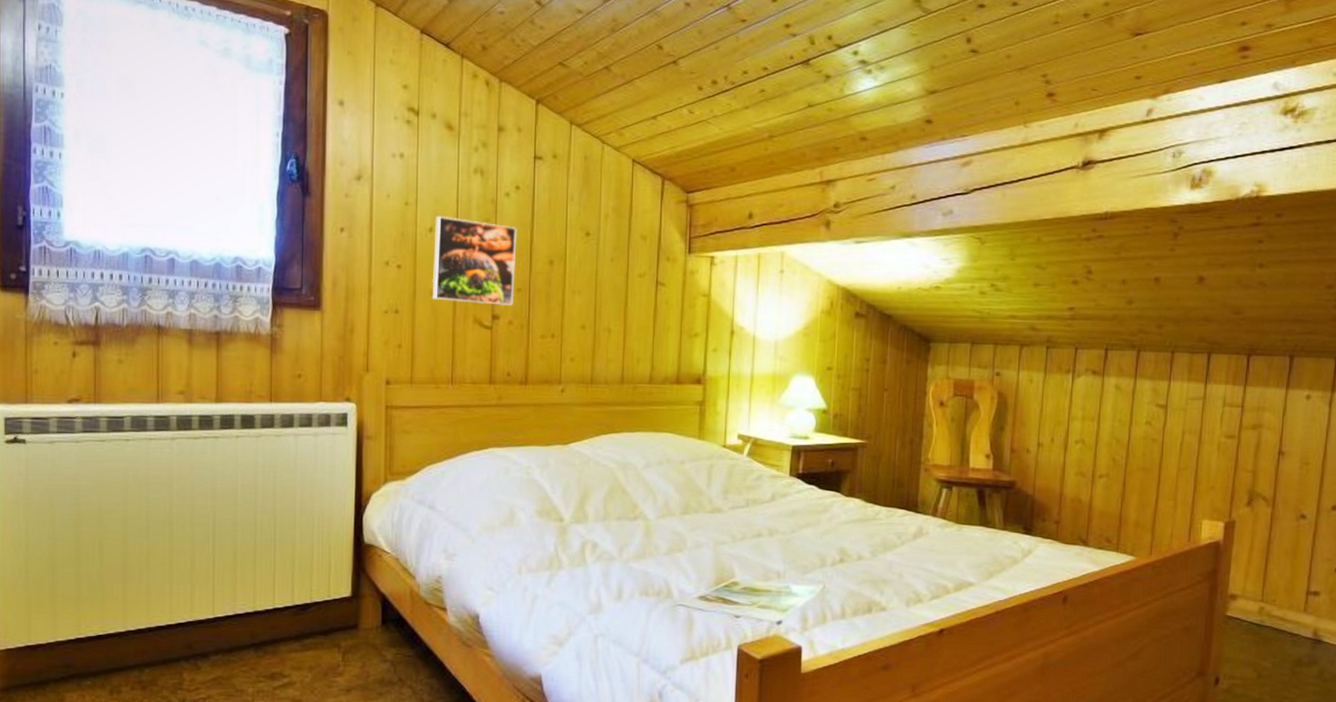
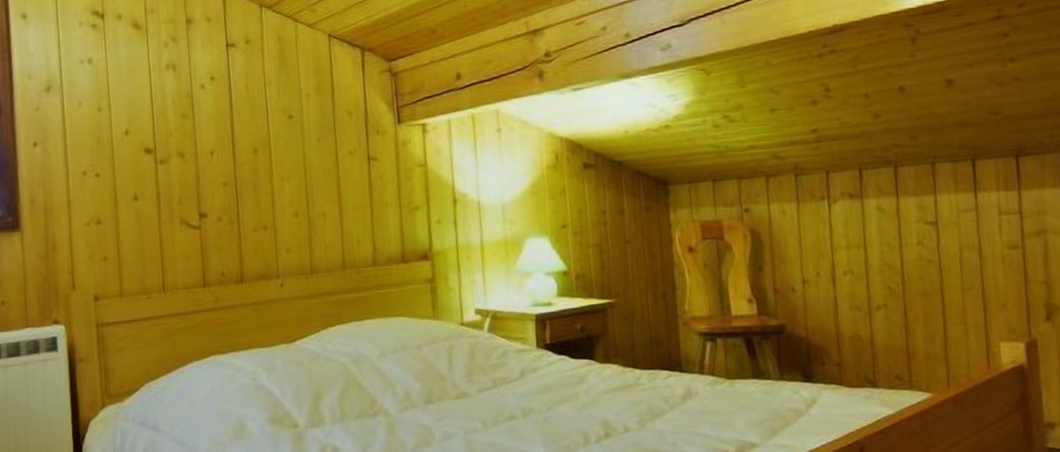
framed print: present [432,215,517,306] -> none [130,117,221,205]

